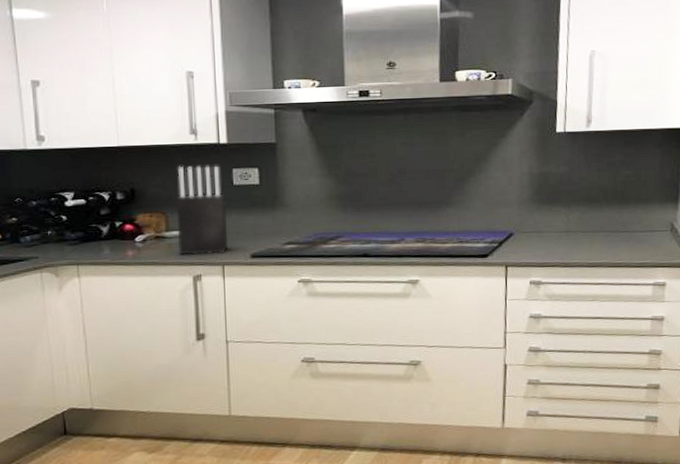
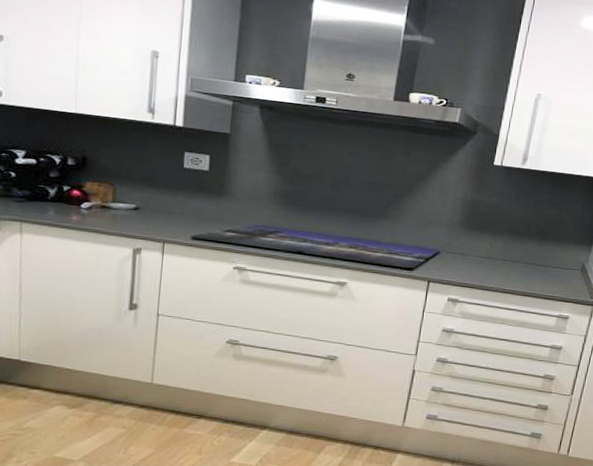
knife block: present [176,166,227,255] -> none [121,141,174,231]

